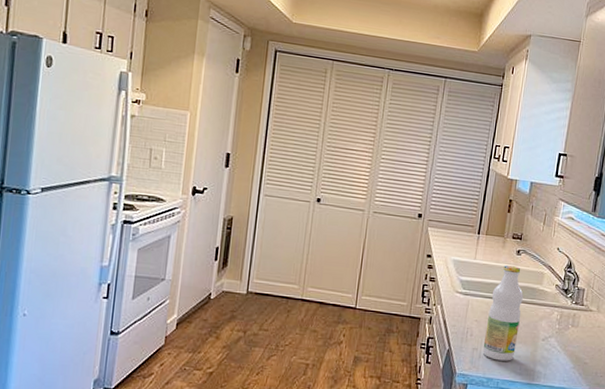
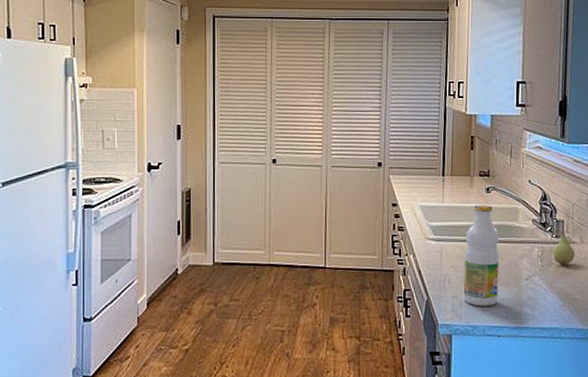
fruit: none [570,295,591,330] -> present [553,227,575,265]

